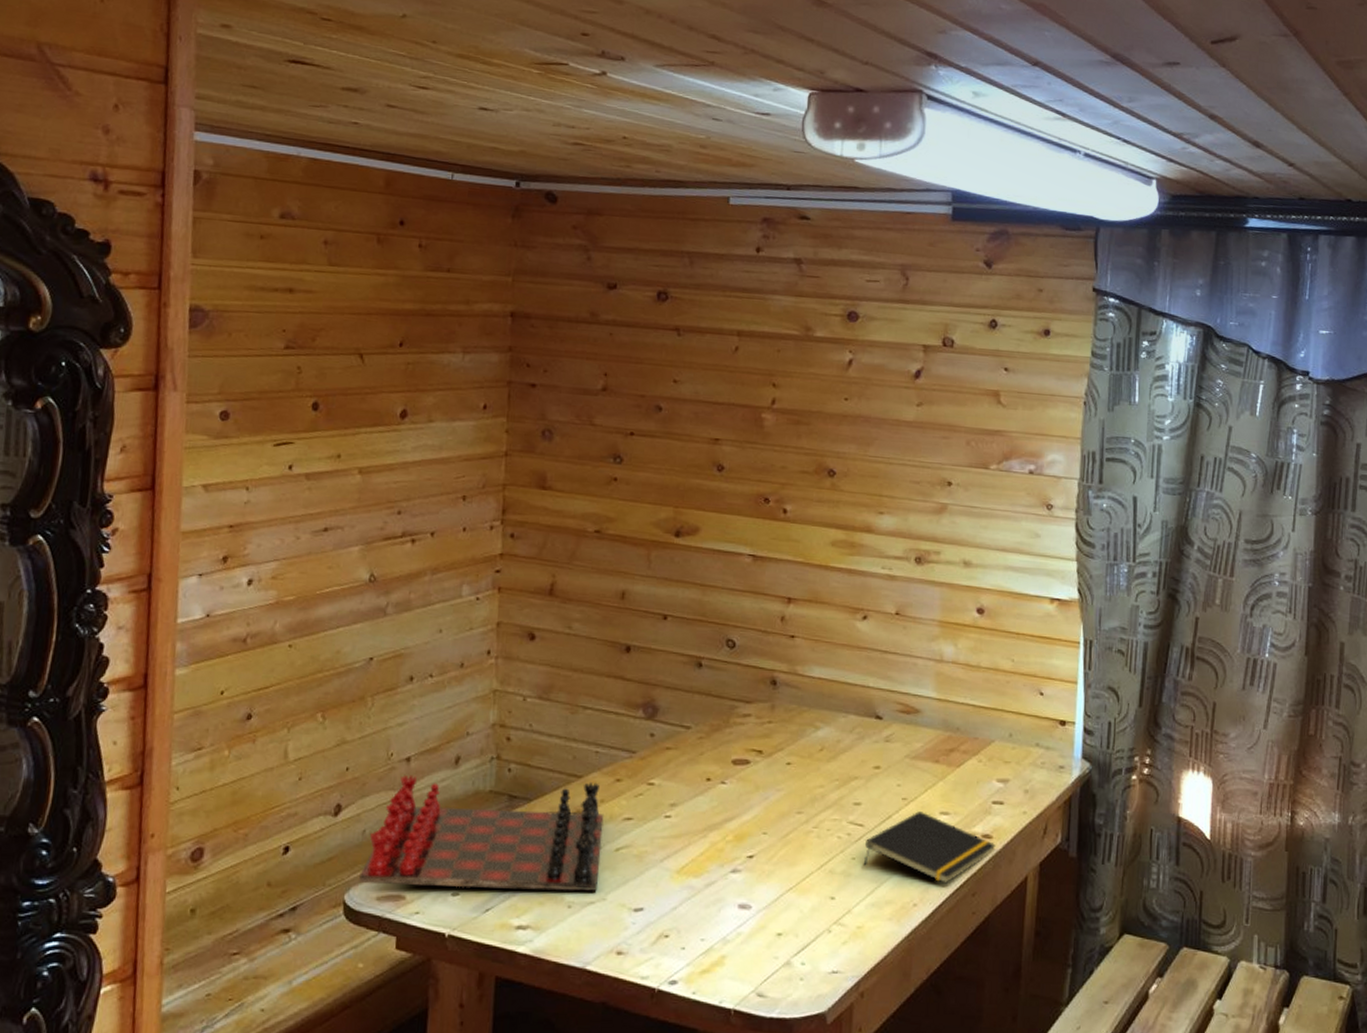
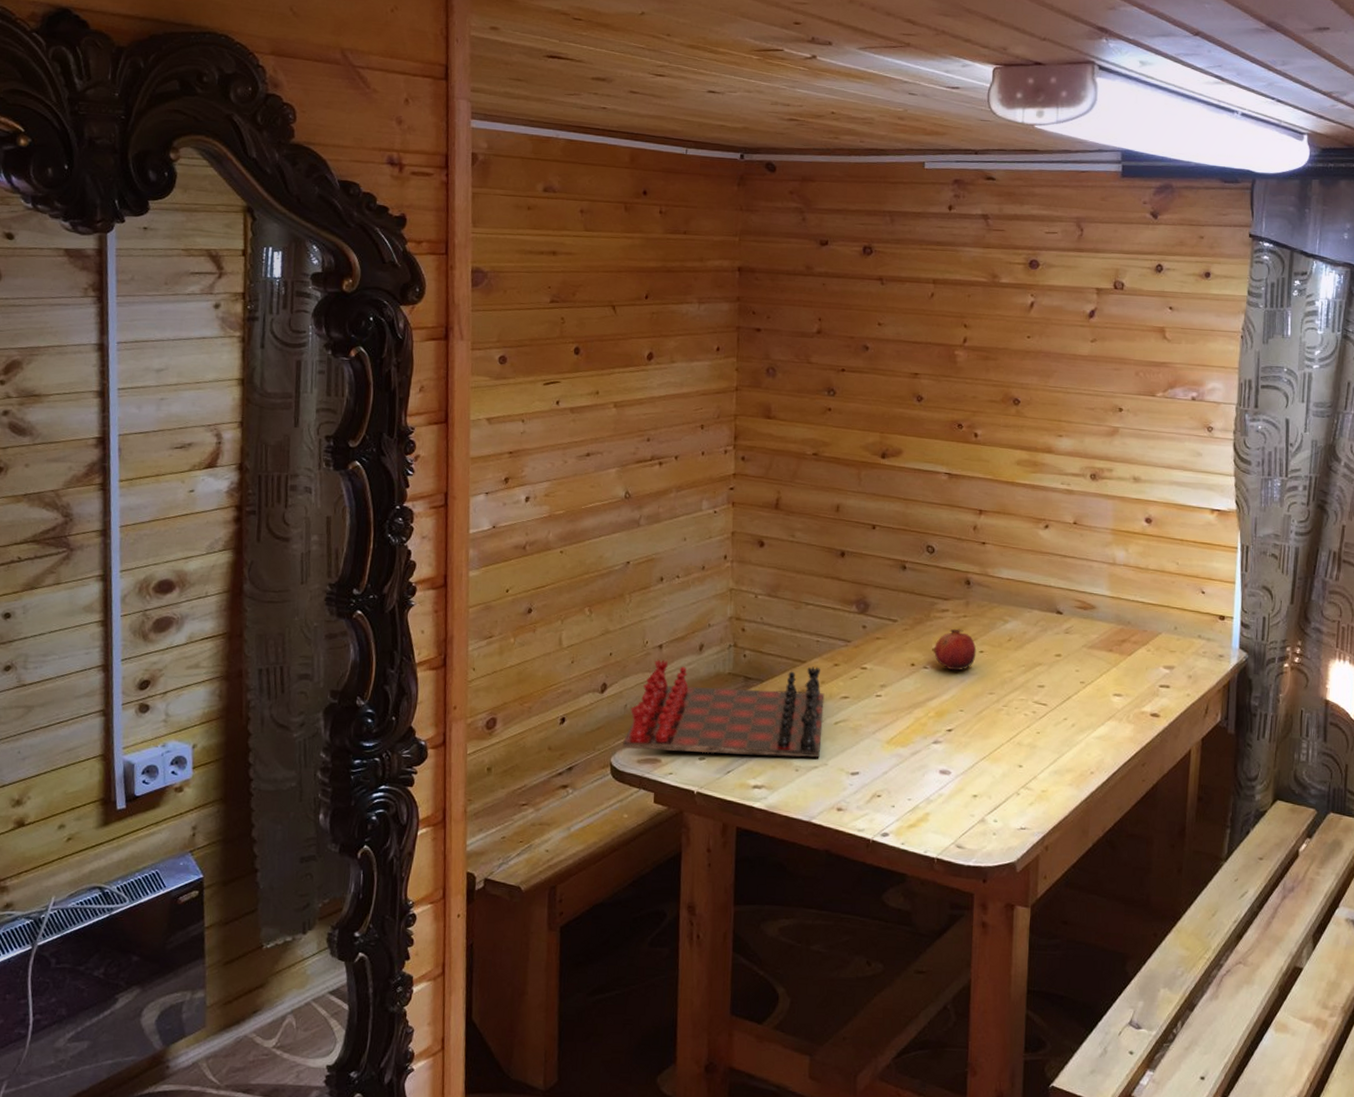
fruit: none [734,736,783,787] -> present [934,628,977,671]
notepad: present [863,811,996,884] -> none [1047,693,1163,755]

